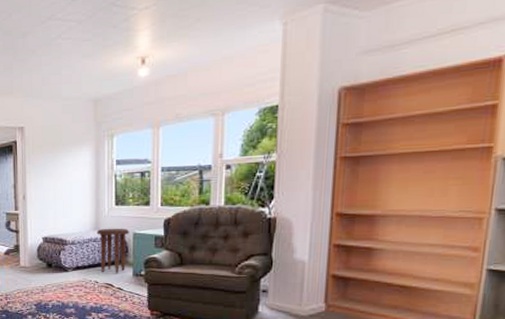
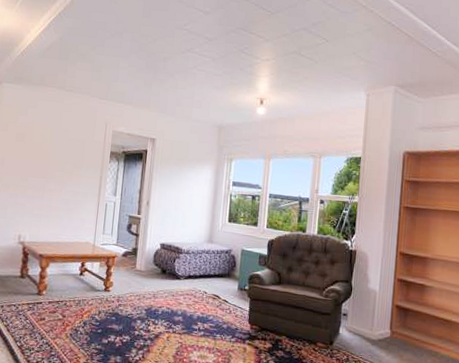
side table: present [97,228,130,274] -> none [210,242,239,287]

